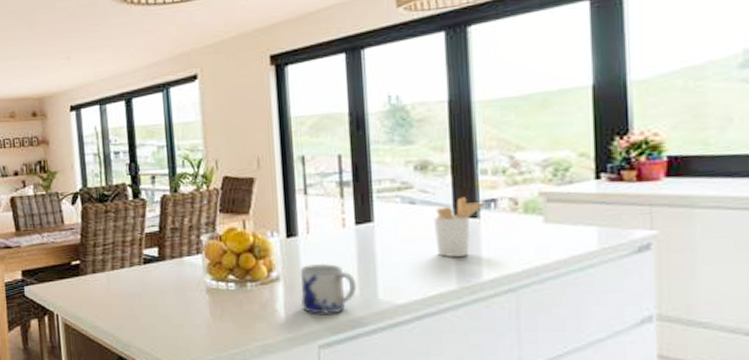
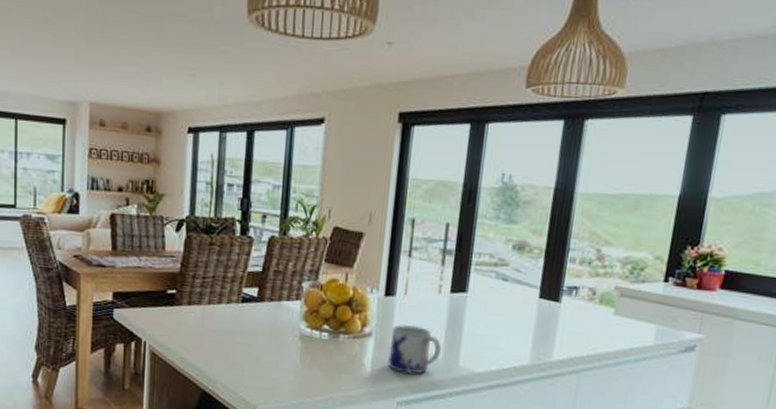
utensil holder: present [433,197,487,258] -> none [518,280,570,336]

